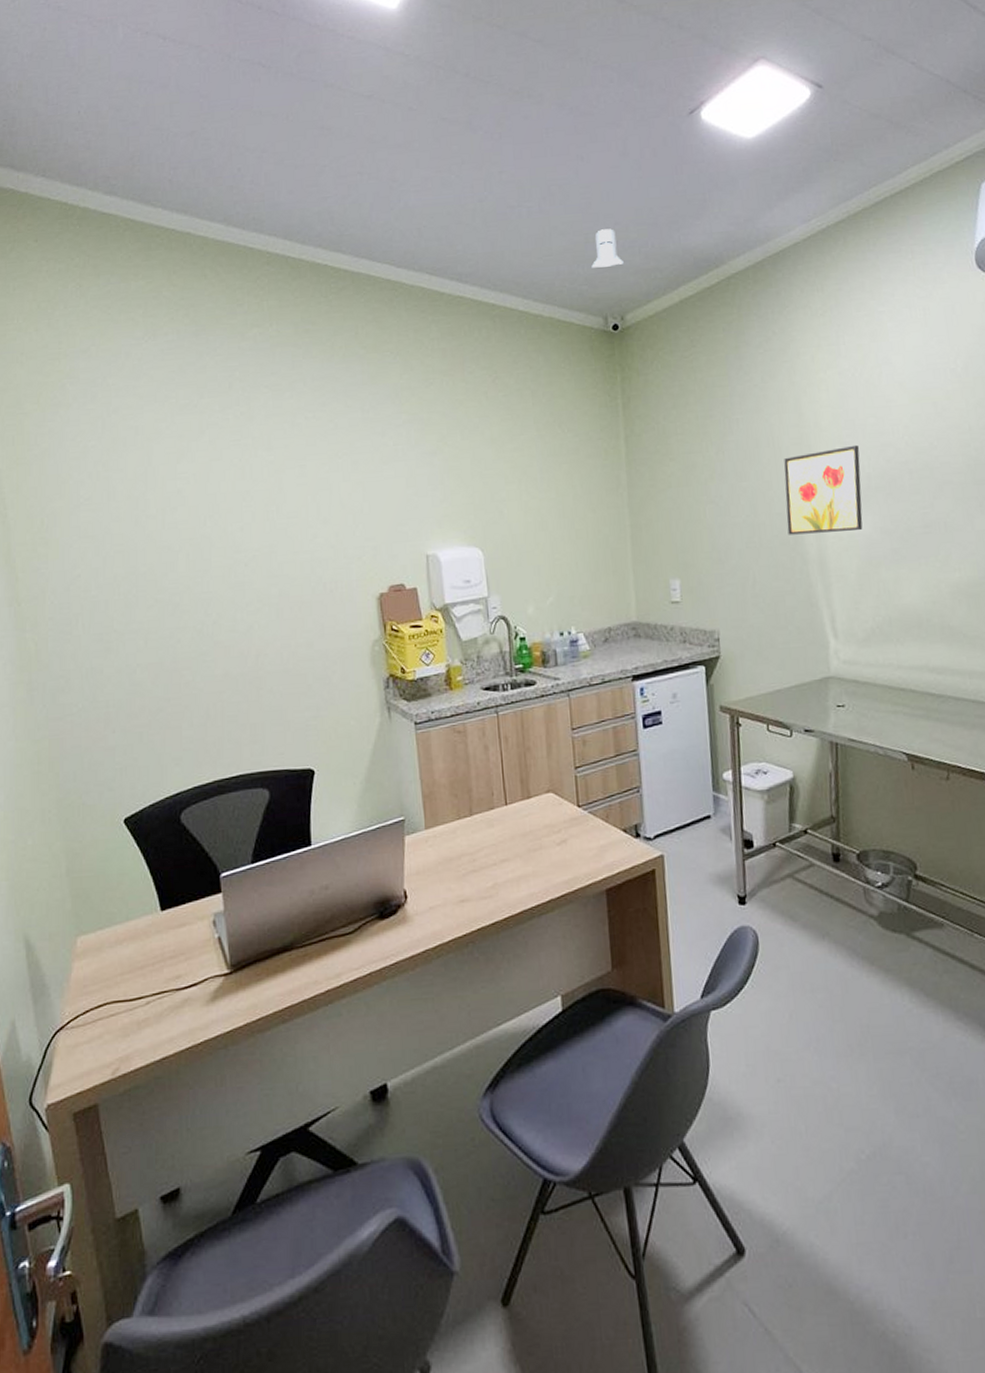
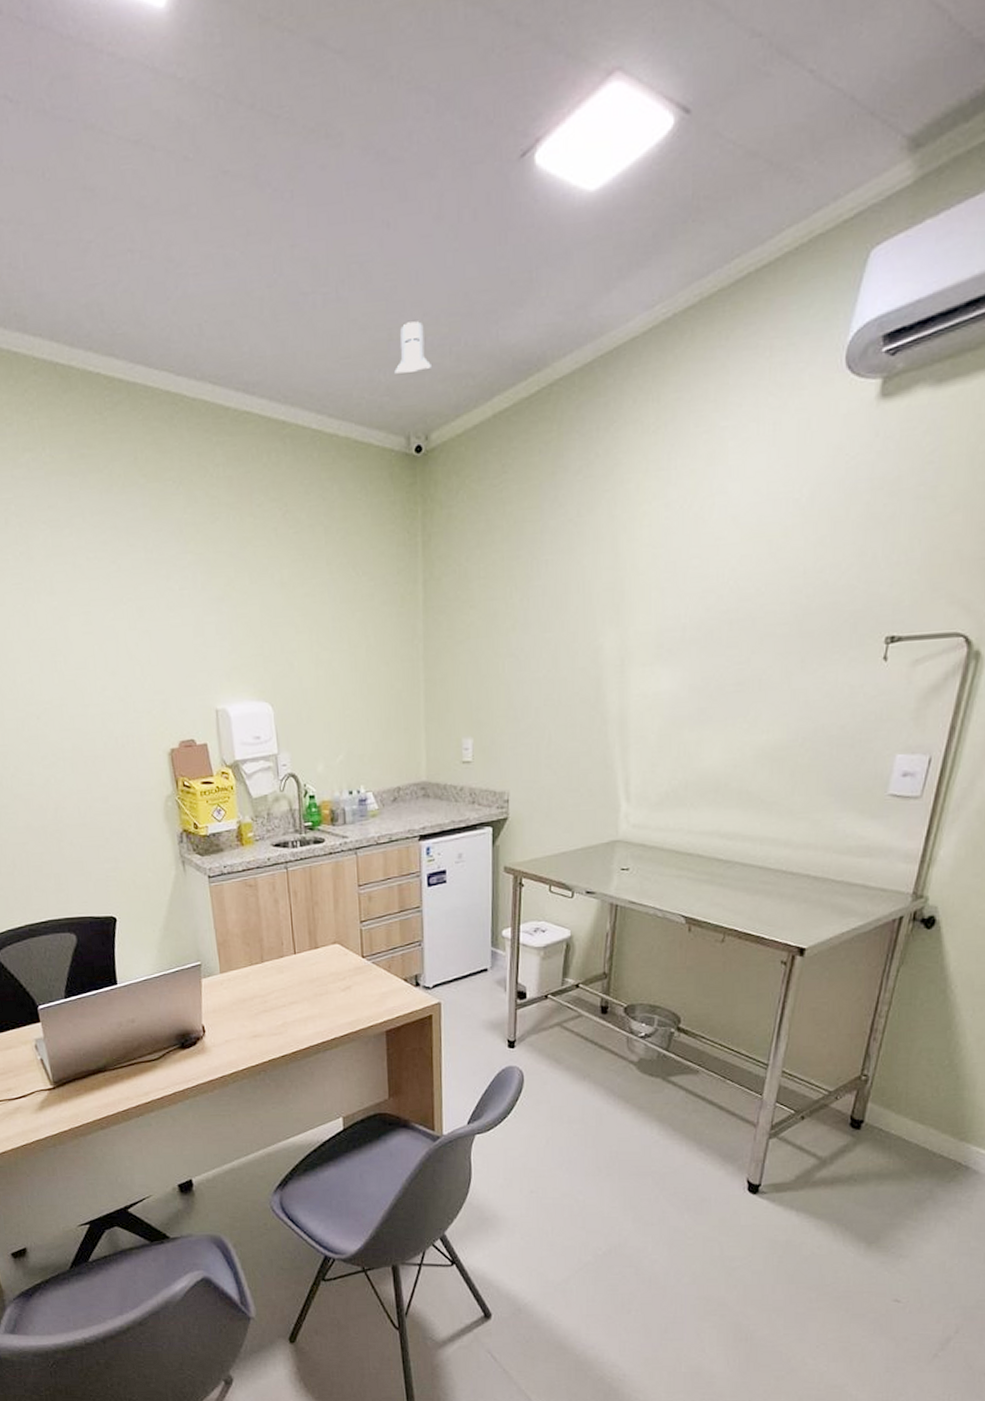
wall art: present [784,444,863,535] -> none [589,590,677,692]

